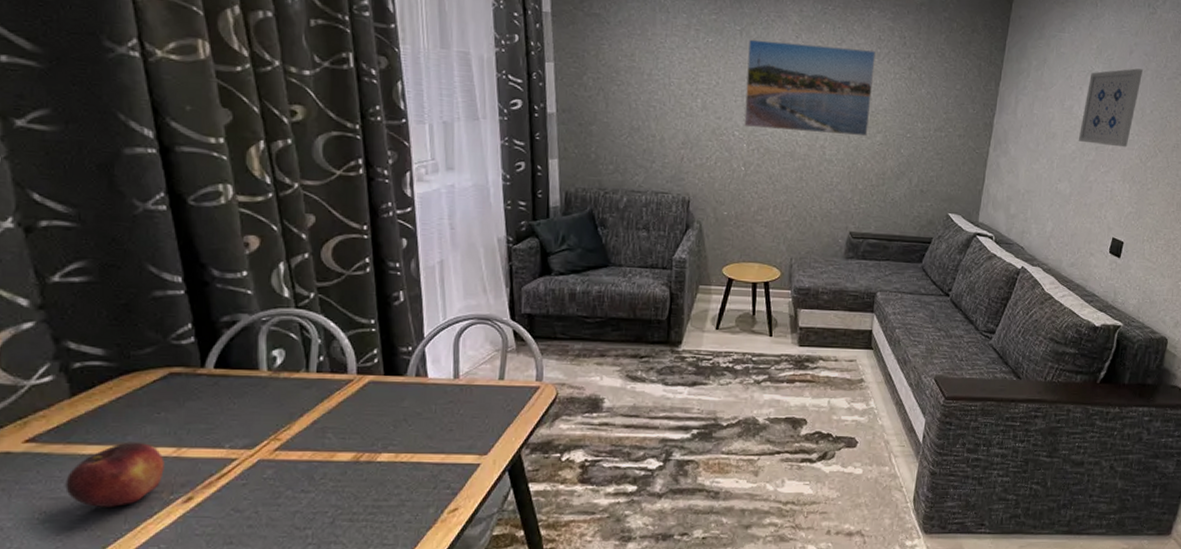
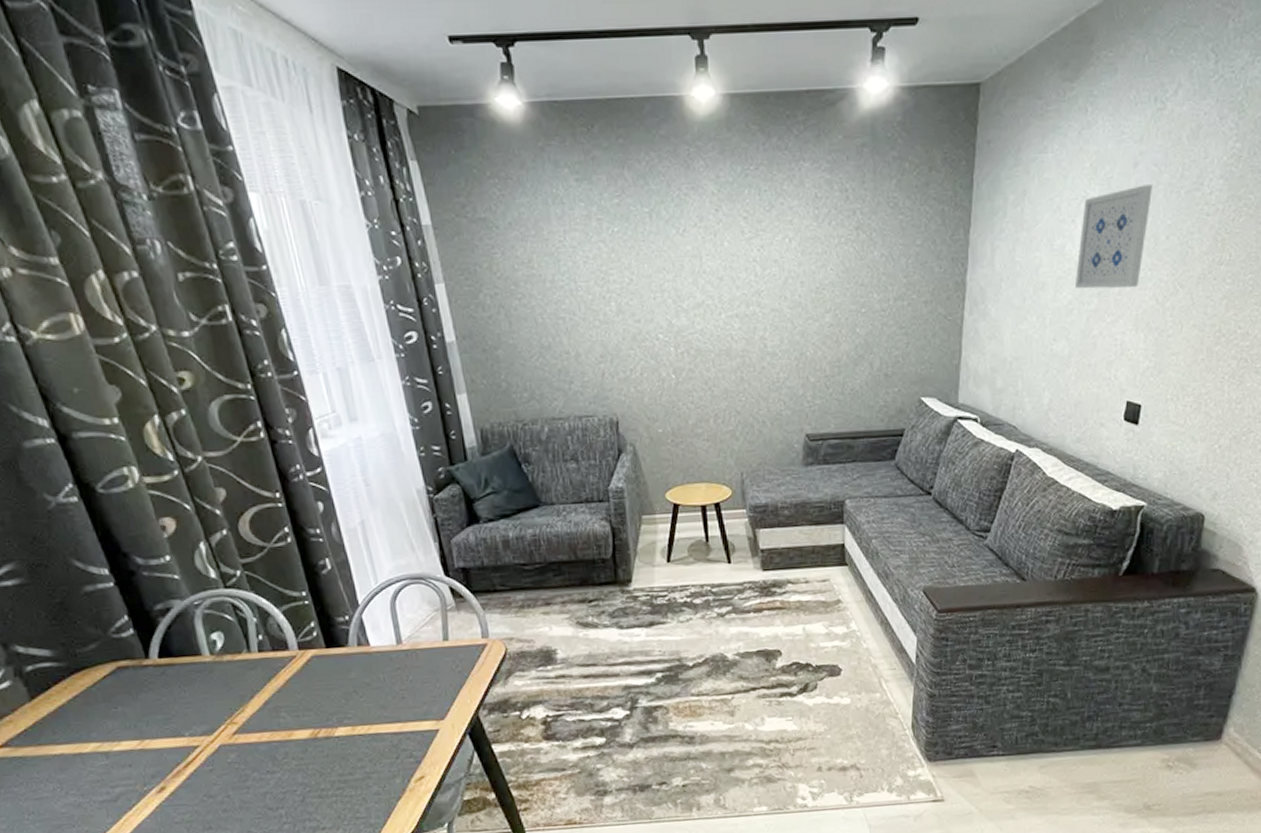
fruit: present [65,442,165,507] -> none [44,738,133,804]
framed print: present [744,39,876,137] -> none [661,213,814,328]

